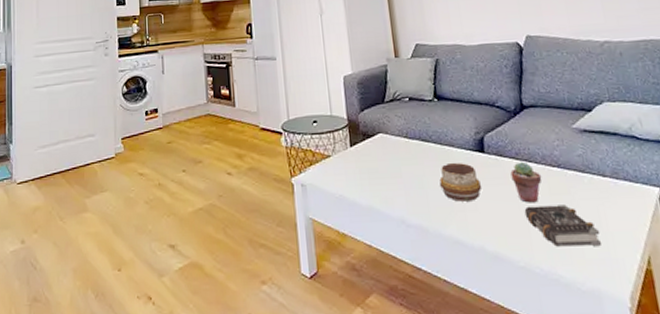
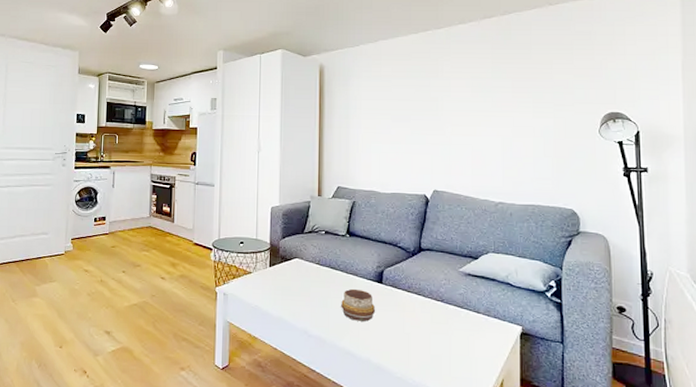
potted succulent: present [510,161,542,203] -> none [401,294,427,328]
book: present [524,205,603,247] -> none [408,330,467,367]

